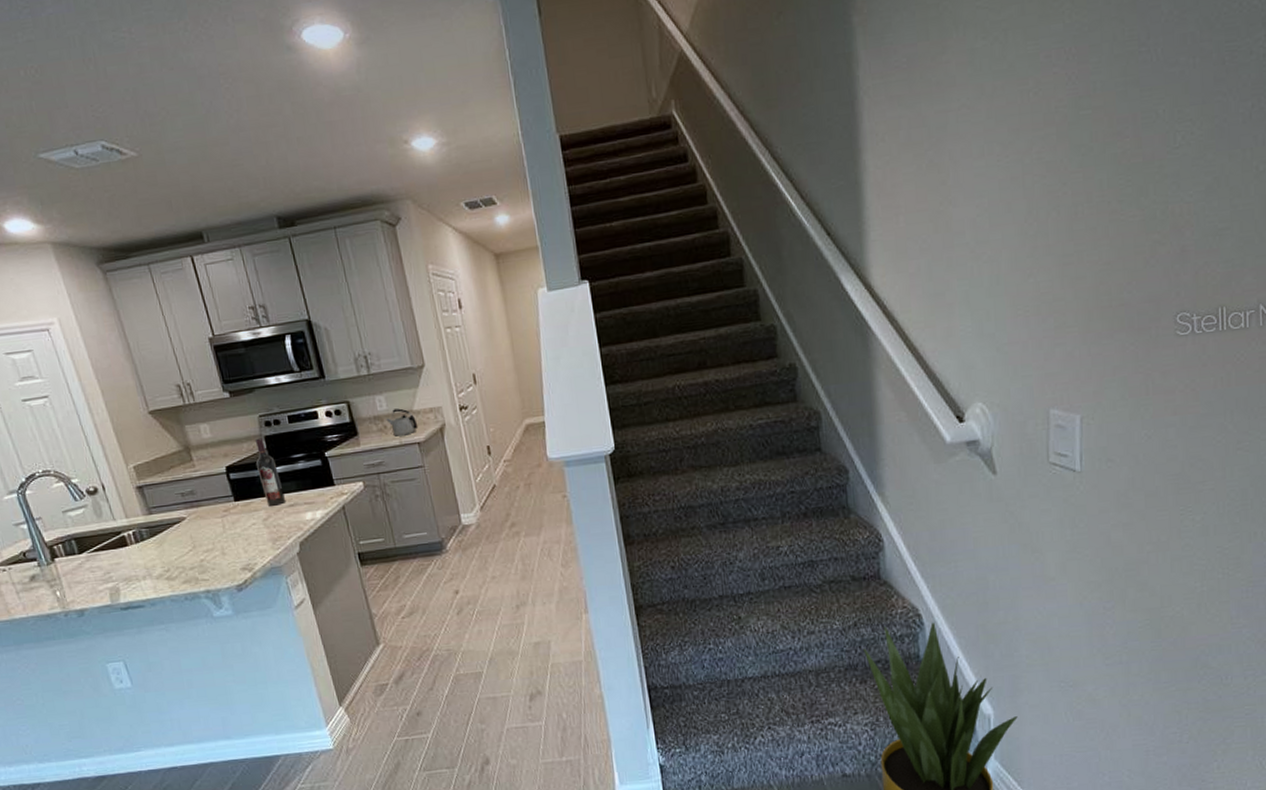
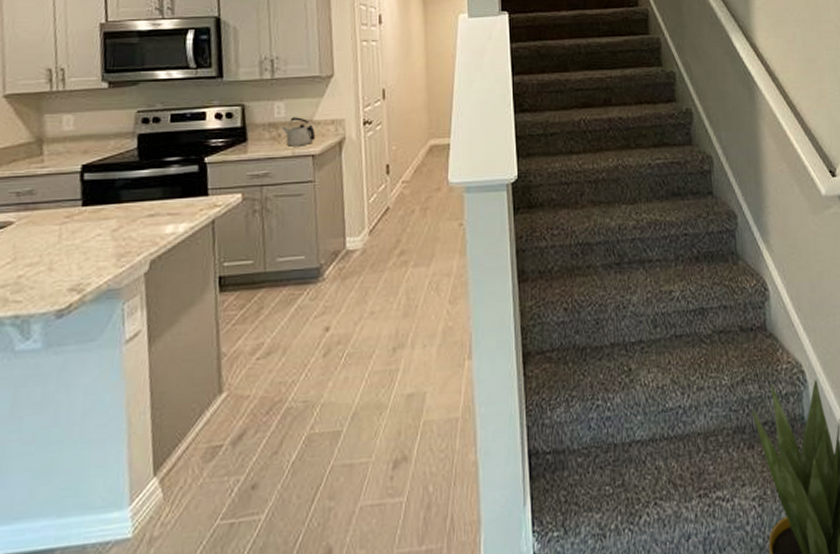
wine bottle: present [254,438,286,507] -> none [119,136,147,216]

